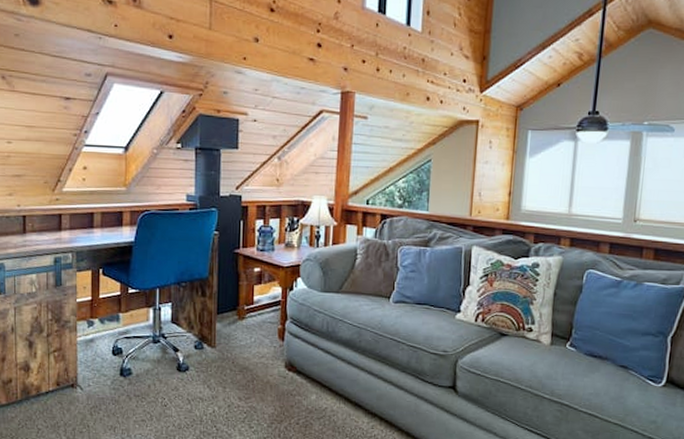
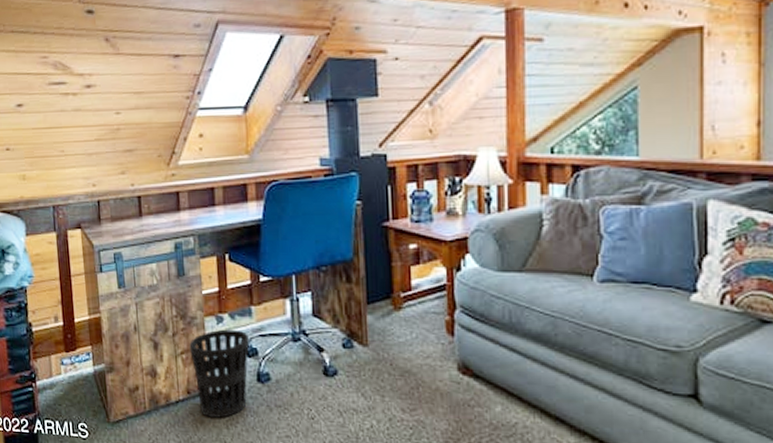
wastebasket: none [62,331,115,406] -> present [189,329,249,418]

